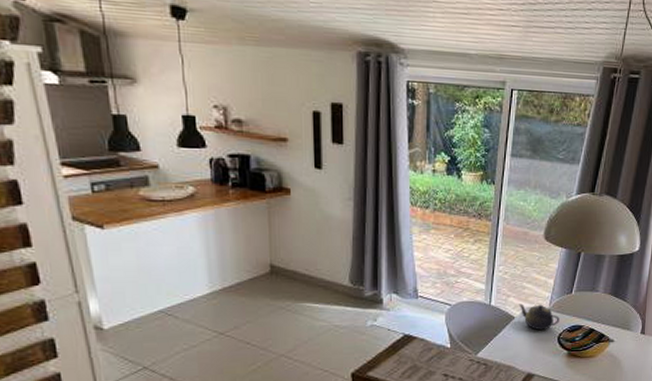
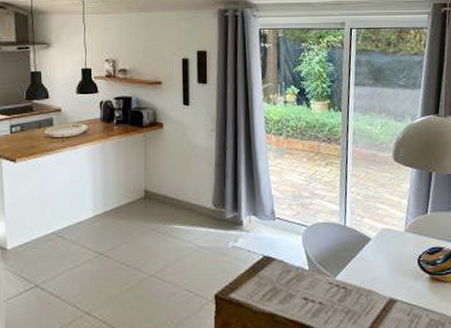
teapot: present [518,304,560,331] -> none [374,225,418,253]

